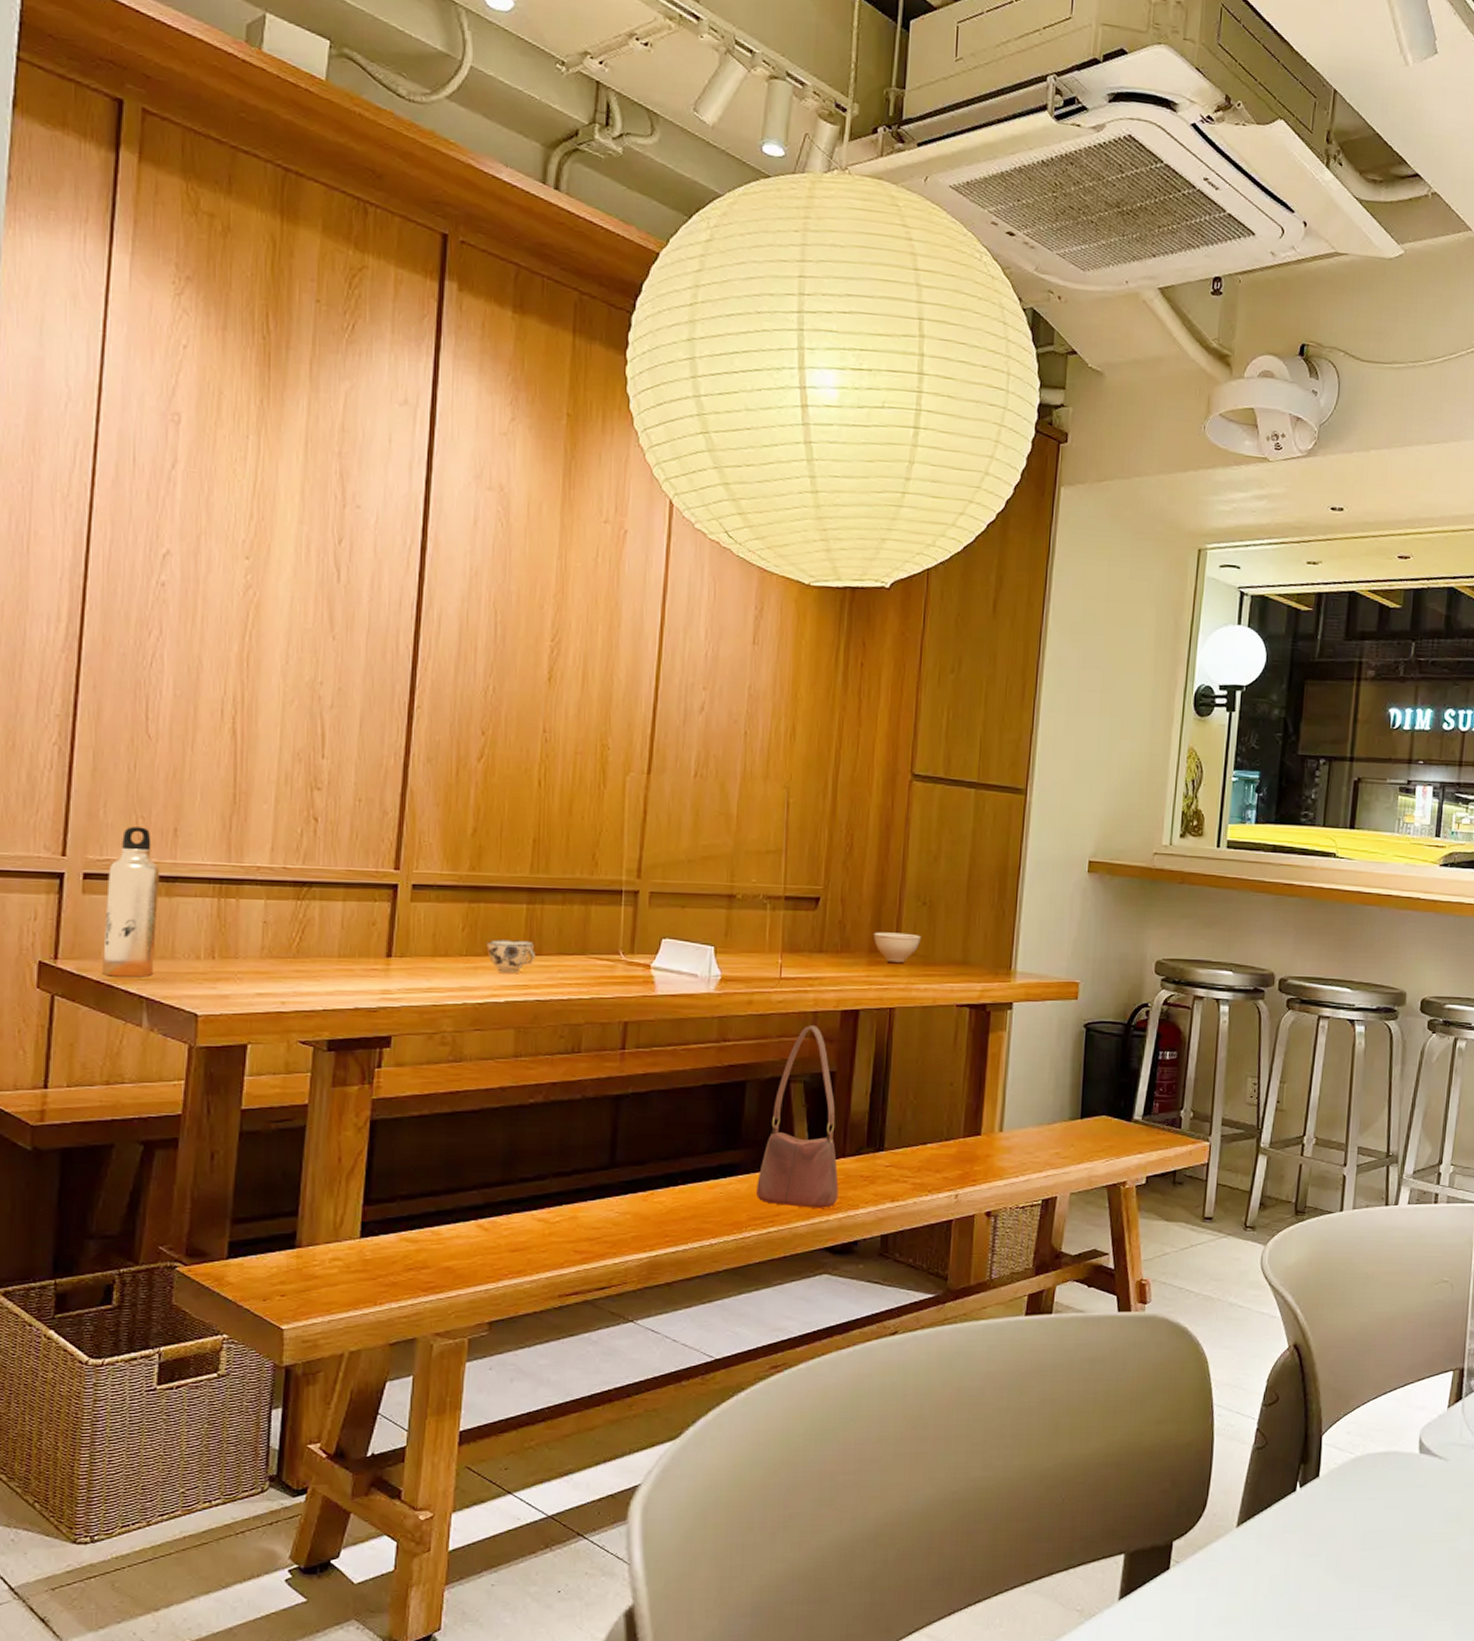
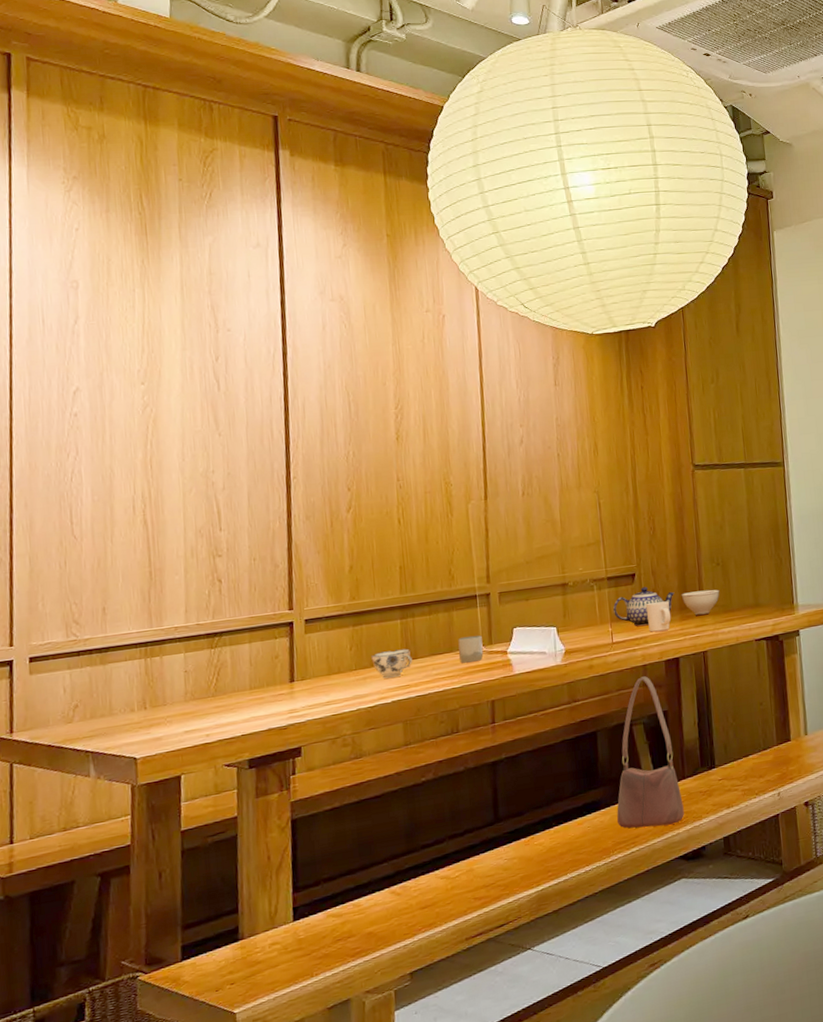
water bottle: present [103,826,160,979] -> none [50,611,96,740]
cup: none [591,938,623,971] -> present [458,635,484,664]
teapot: none [787,916,866,965] -> present [613,586,675,627]
mug: none [827,936,858,974] -> present [645,601,671,632]

